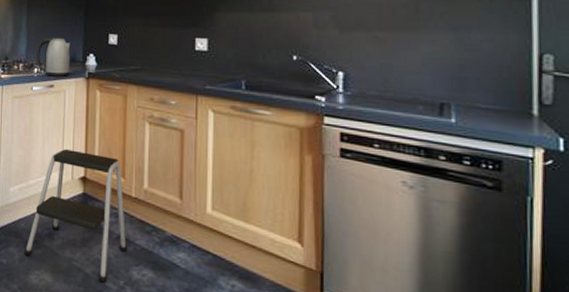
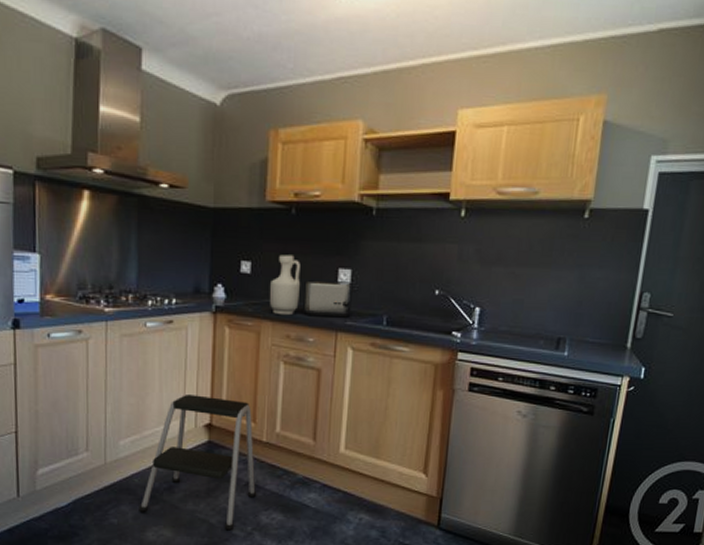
kettle: present [36,36,71,77] -> none [151,261,194,311]
ceramic jug: none [133,28,162,81] -> present [269,254,301,316]
toaster: none [163,49,213,83] -> present [302,280,355,318]

